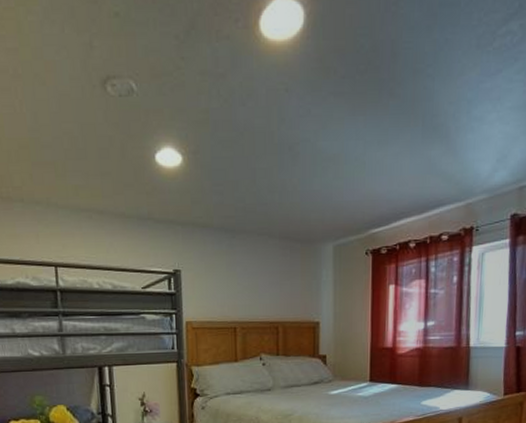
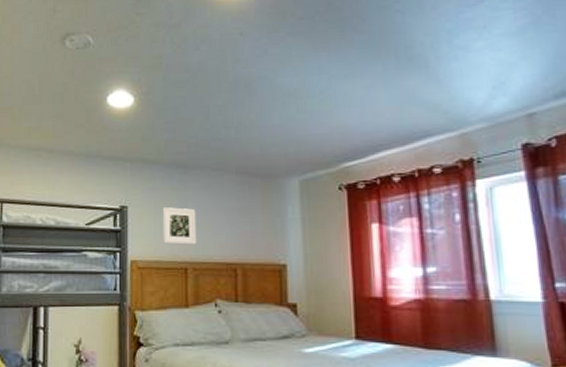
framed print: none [213,271,244,306] -> present [162,207,197,245]

